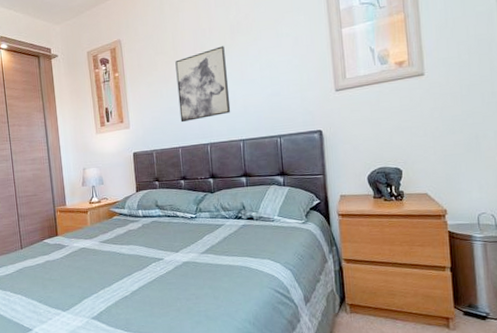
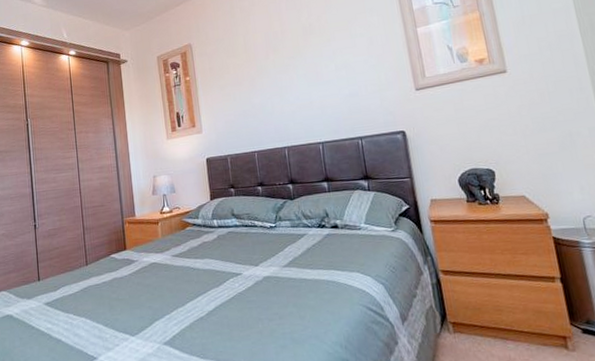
wall art: present [175,46,231,123] -> none [248,47,308,126]

